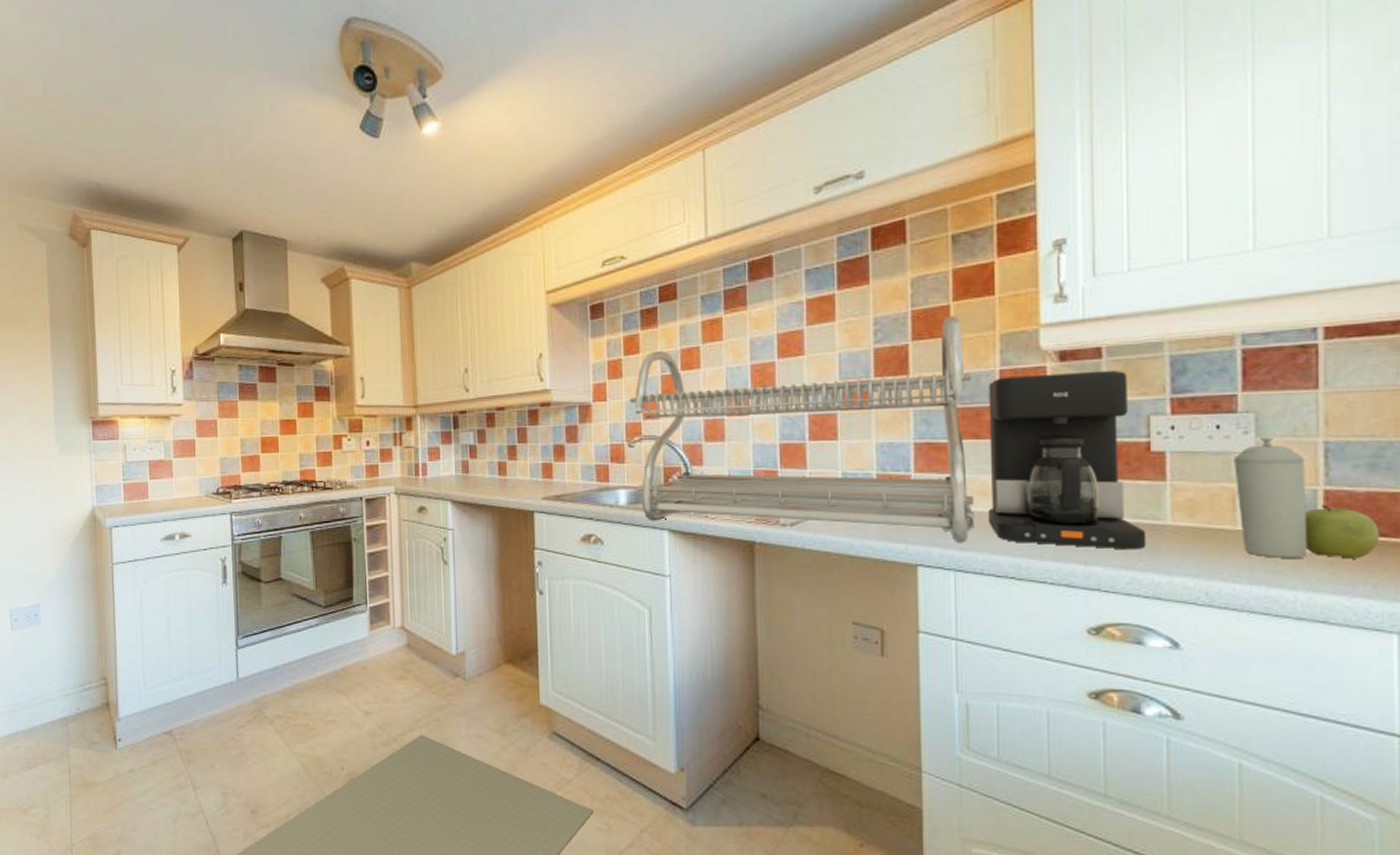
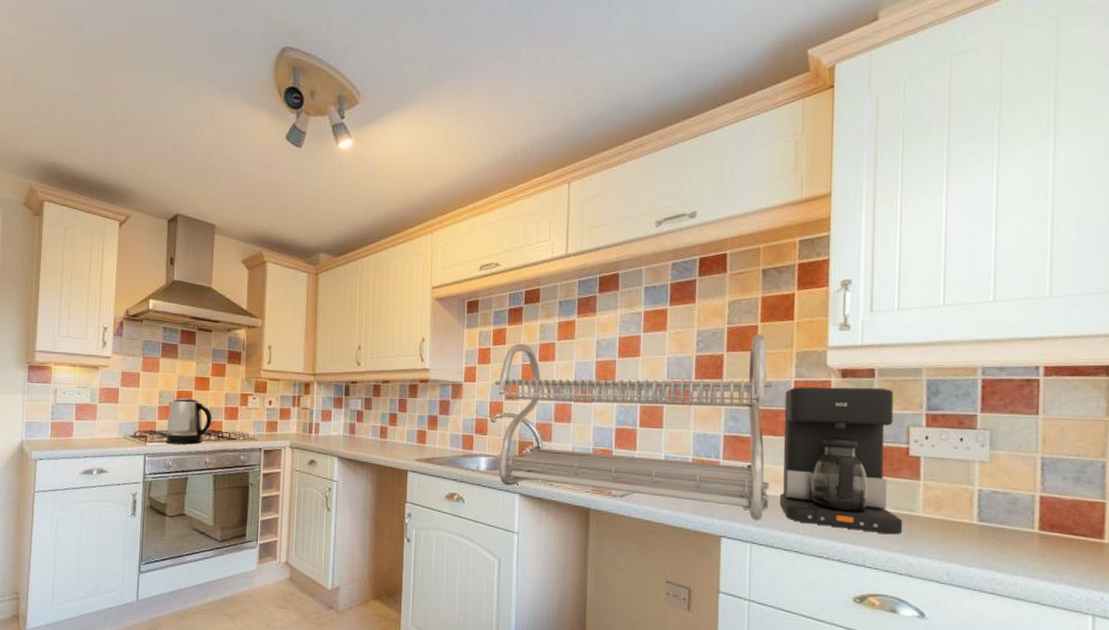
kettle: none [251,445,303,500] -> present [166,398,212,446]
canister: present [1234,437,1308,558] -> none [972,450,1027,549]
fruit: present [1305,504,1380,559] -> none [1025,507,1081,553]

